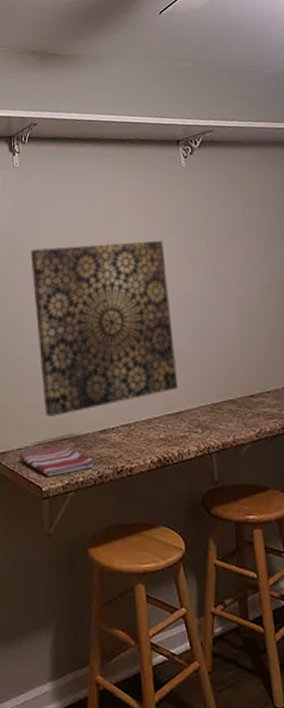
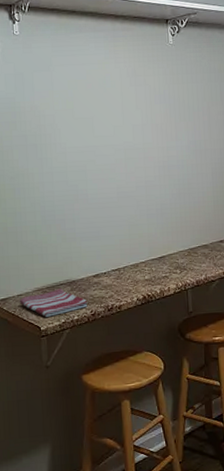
wall art: present [30,241,179,417] -> none [30,109,162,265]

